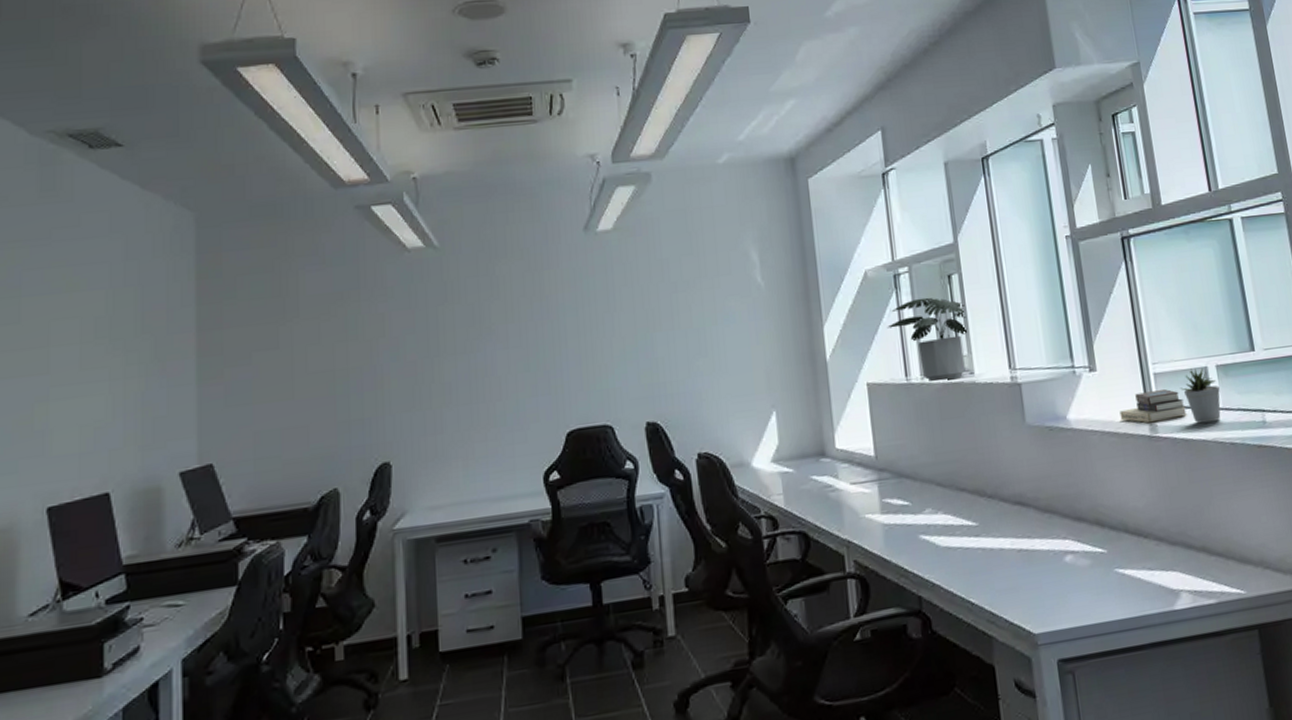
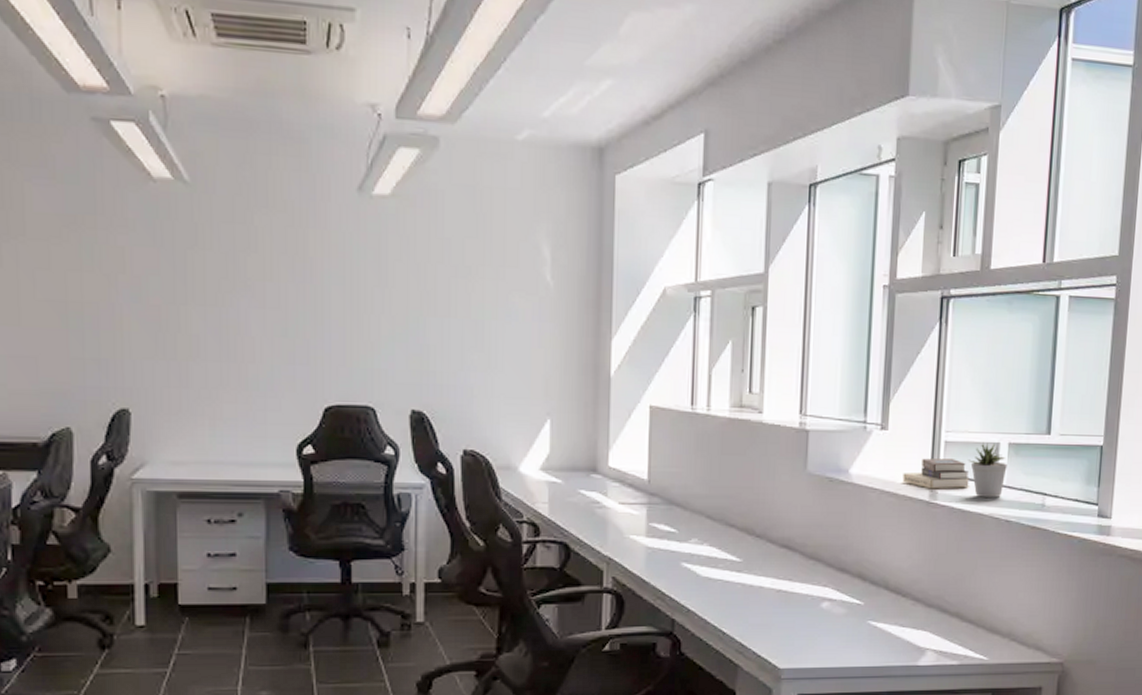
potted plant: present [887,297,968,383] -> none [679,326,765,416]

